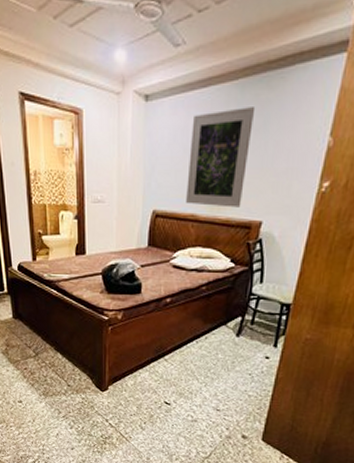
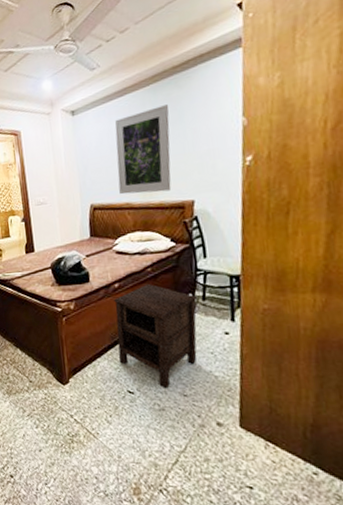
nightstand: none [160,303,247,403] -> present [113,284,198,389]

